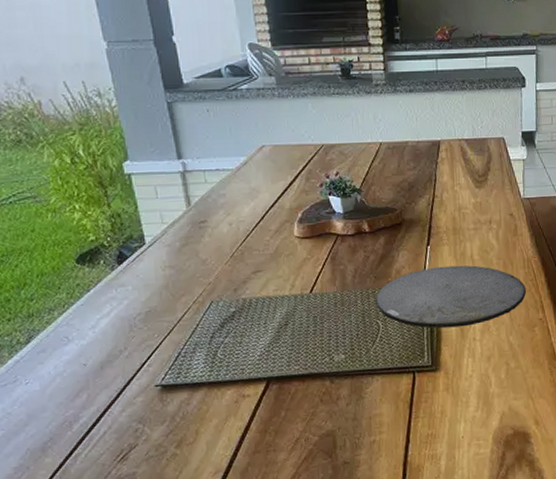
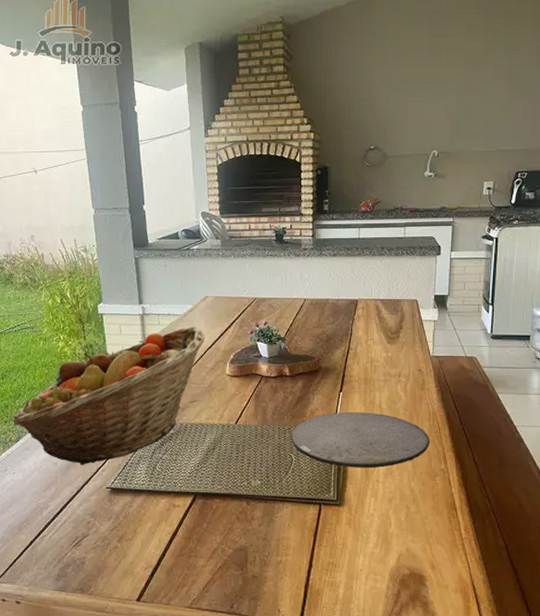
fruit basket: none [18,183,265,362] -> present [12,327,205,465]

